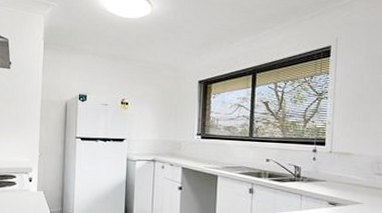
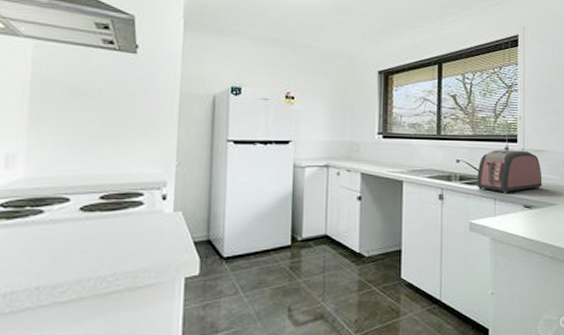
toaster: none [285,151,349,191] -> present [477,149,542,193]

